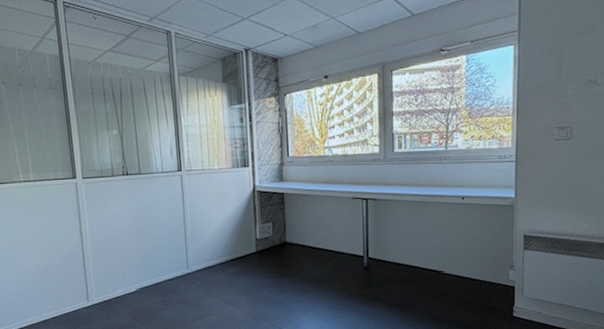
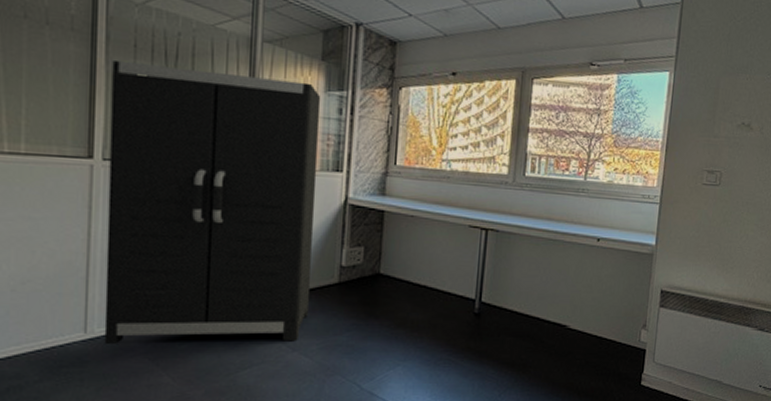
storage cabinet: none [79,101,237,308] -> present [104,61,321,344]

